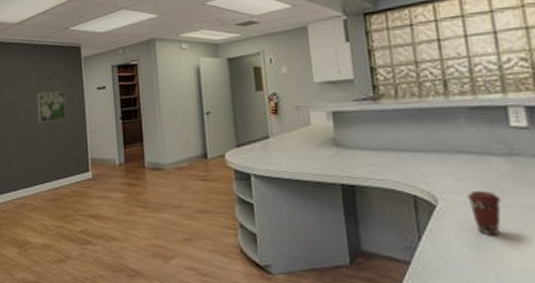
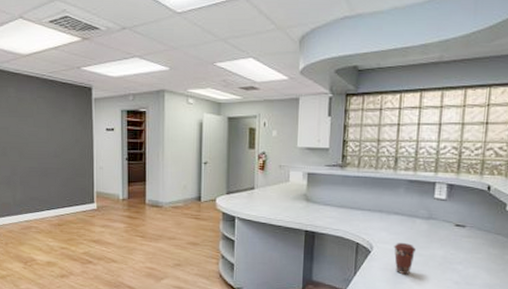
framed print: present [37,91,66,123] -> none [45,126,75,156]

